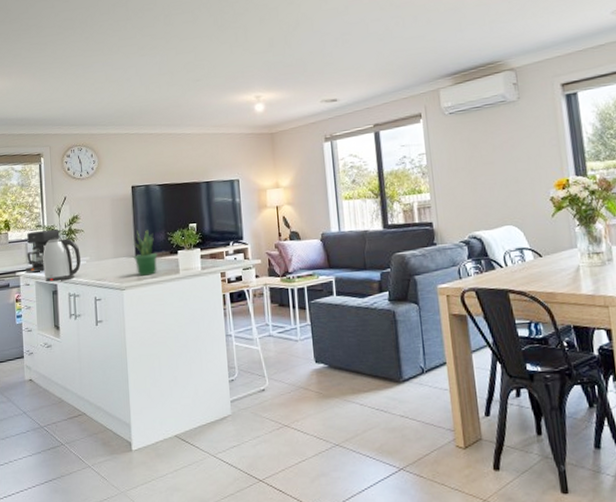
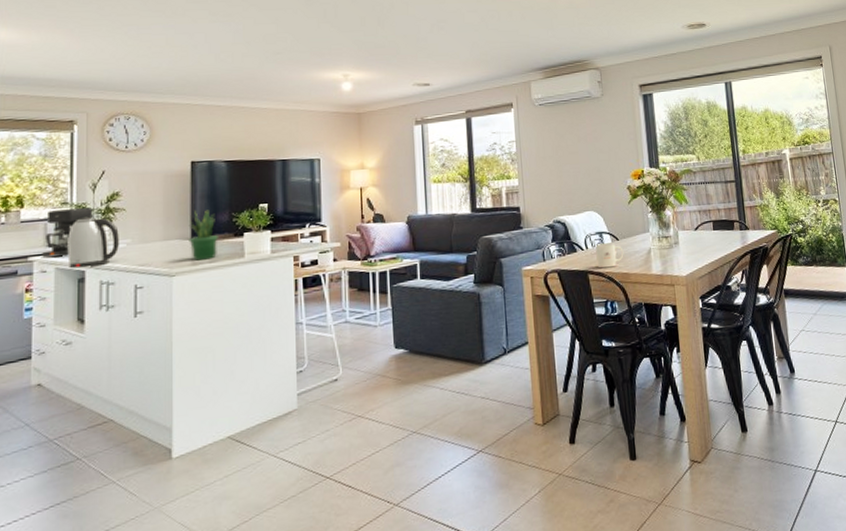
mug: none [516,259,549,287] -> present [595,243,624,269]

